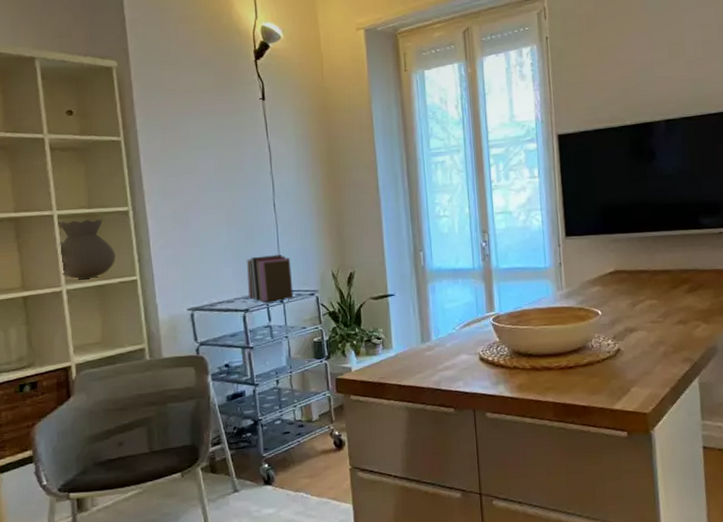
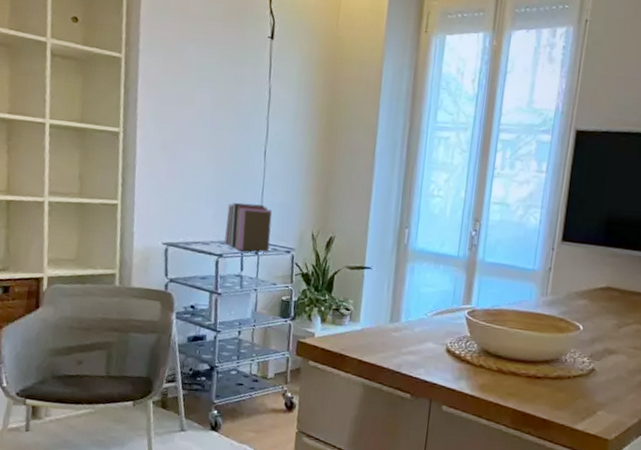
money bag: present [59,219,115,279] -> none [46,131,100,194]

